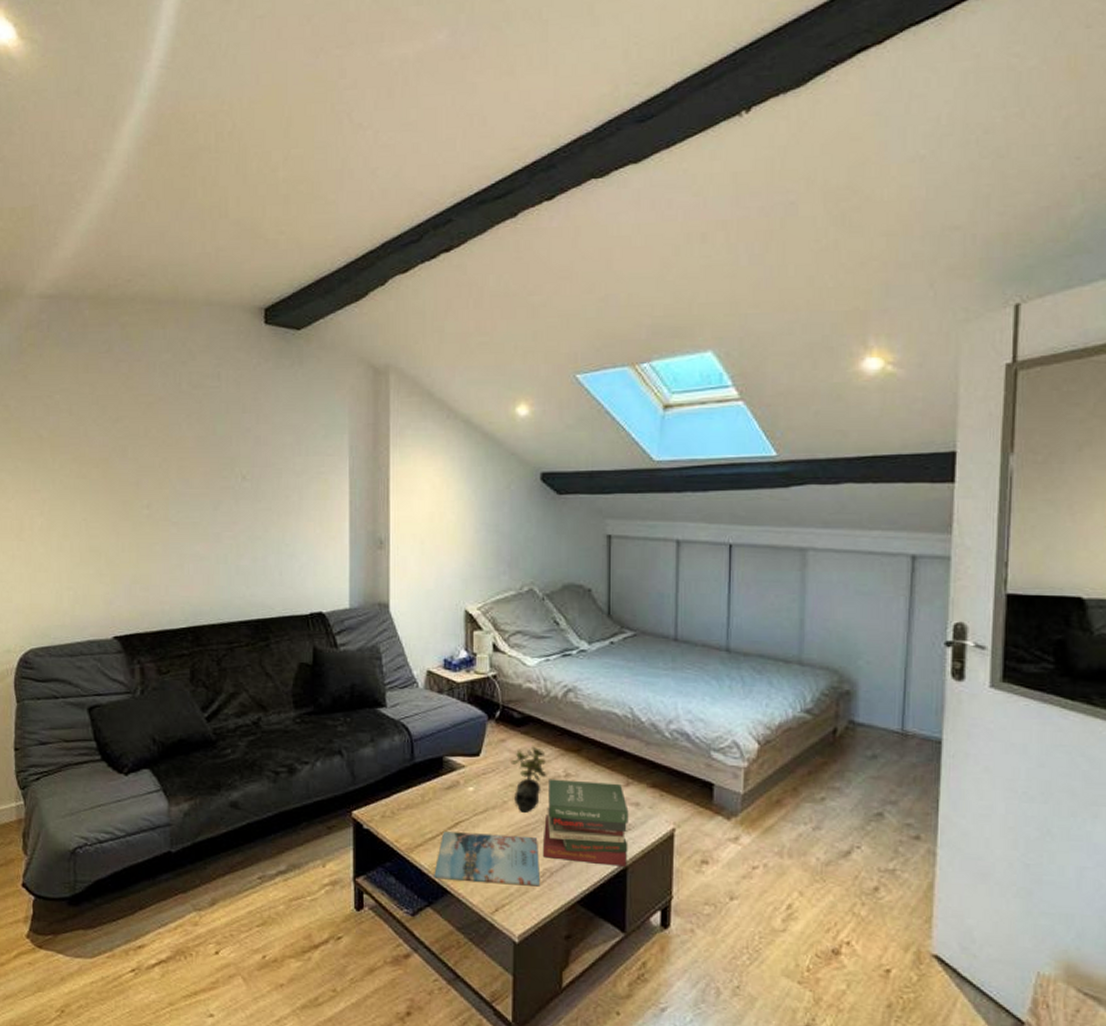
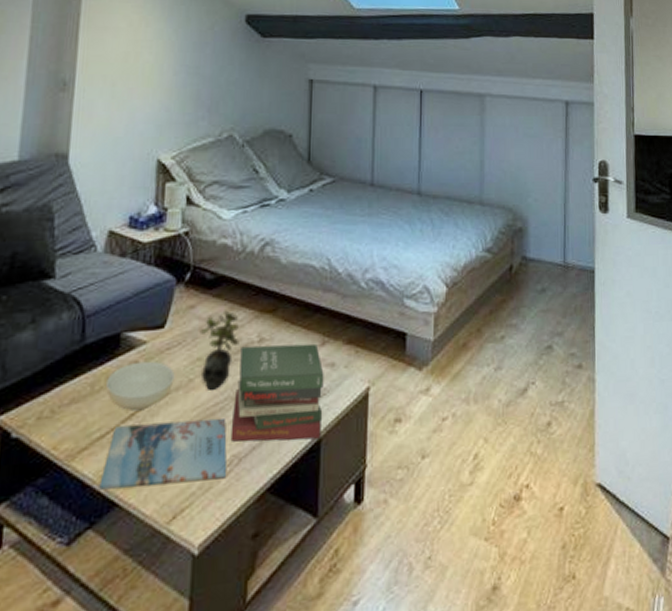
bowl: none [434,781,491,820] -> present [106,361,175,410]

